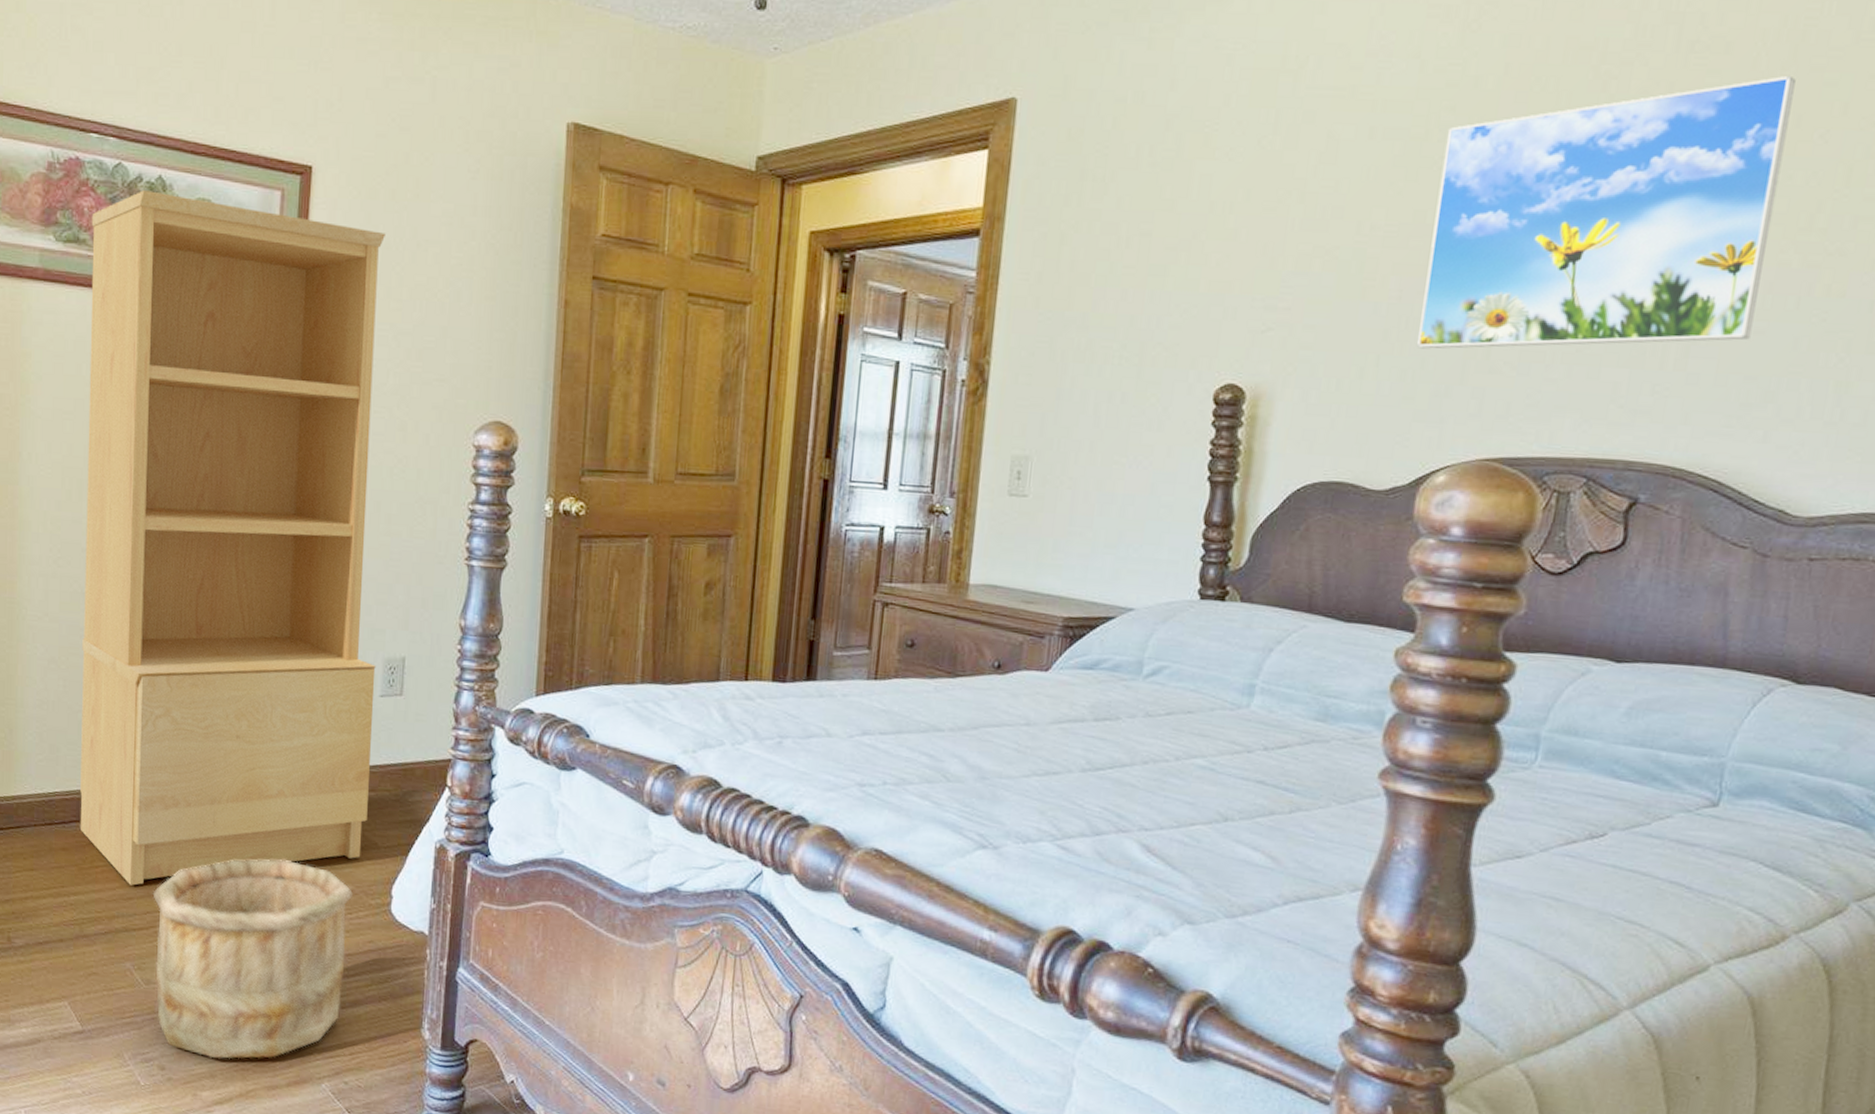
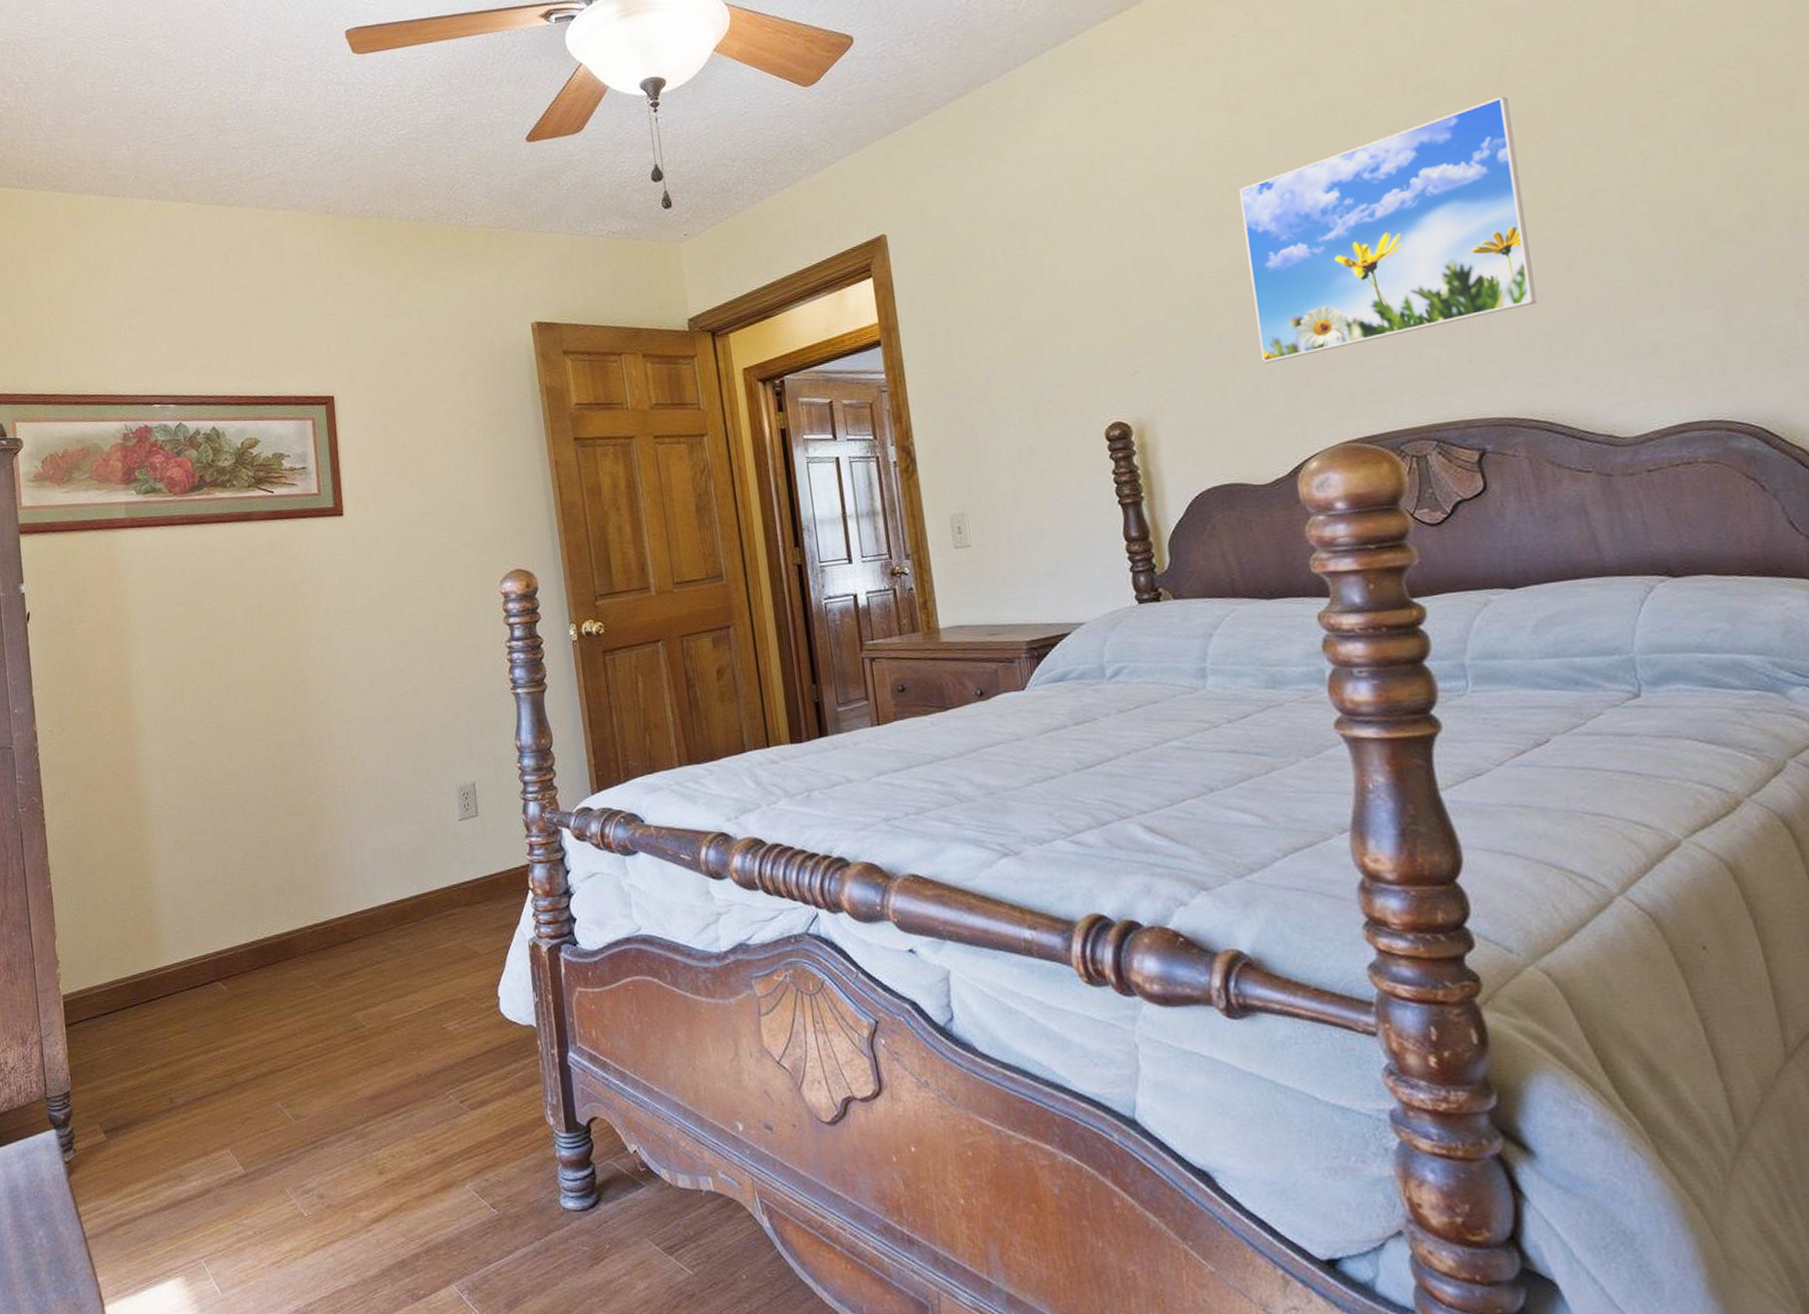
bookcase: present [79,190,385,886] -> none [163,436,466,1030]
wooden bucket: present [153,859,353,1059] -> none [290,981,472,1179]

